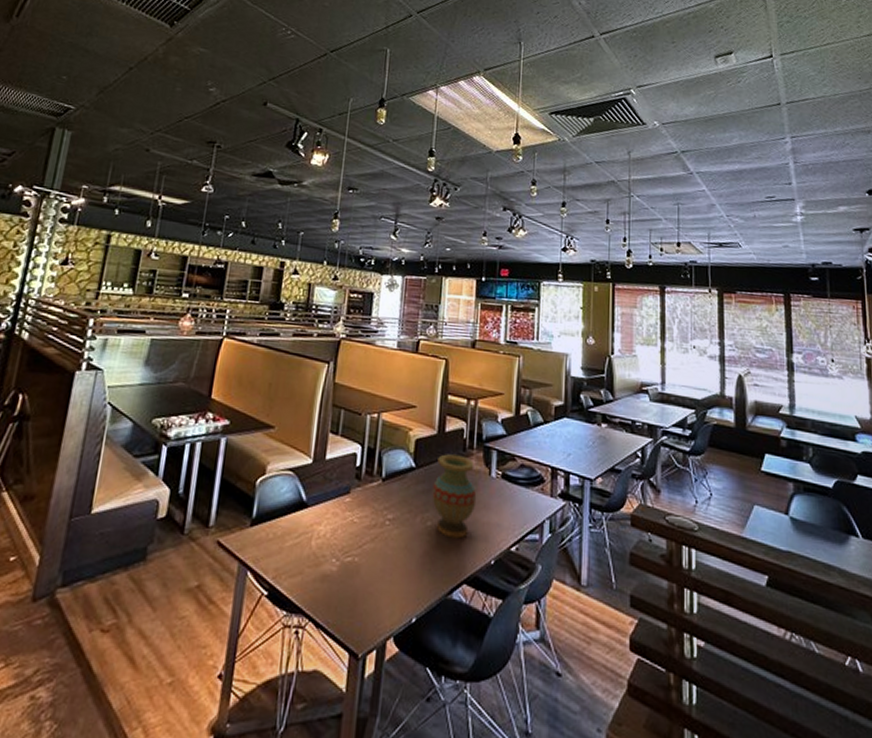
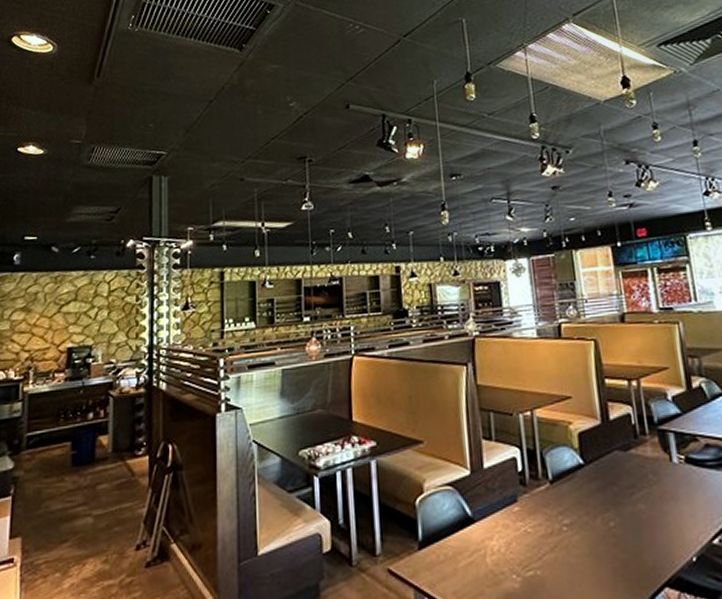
vase: present [432,454,477,539] -> none [607,443,662,537]

